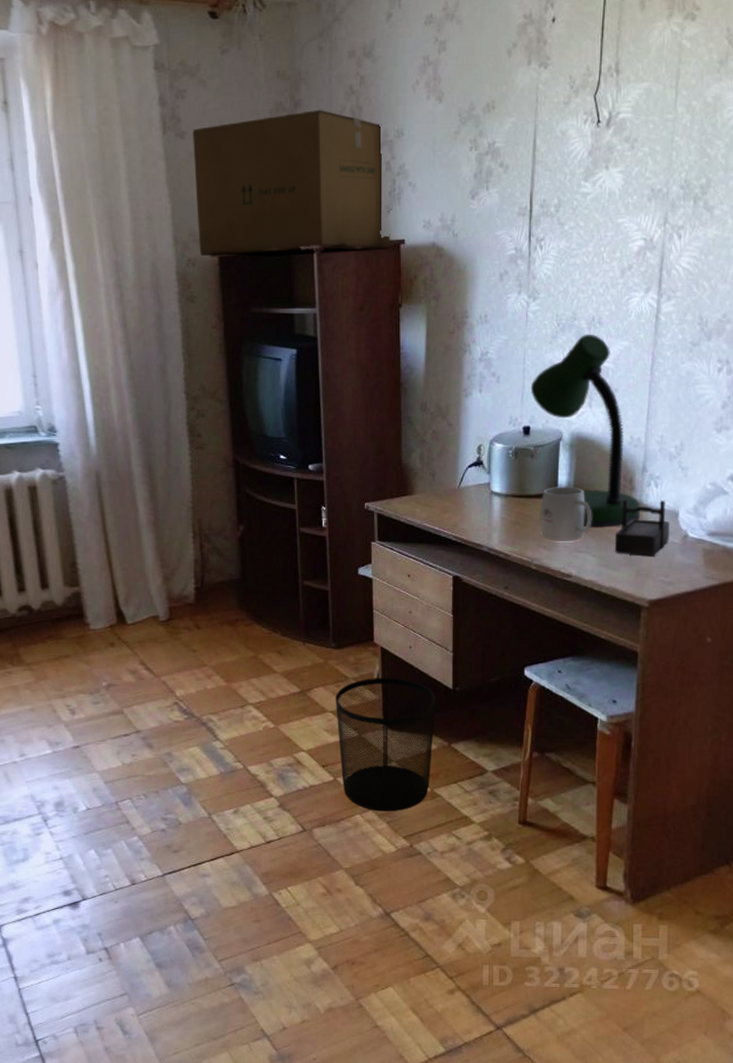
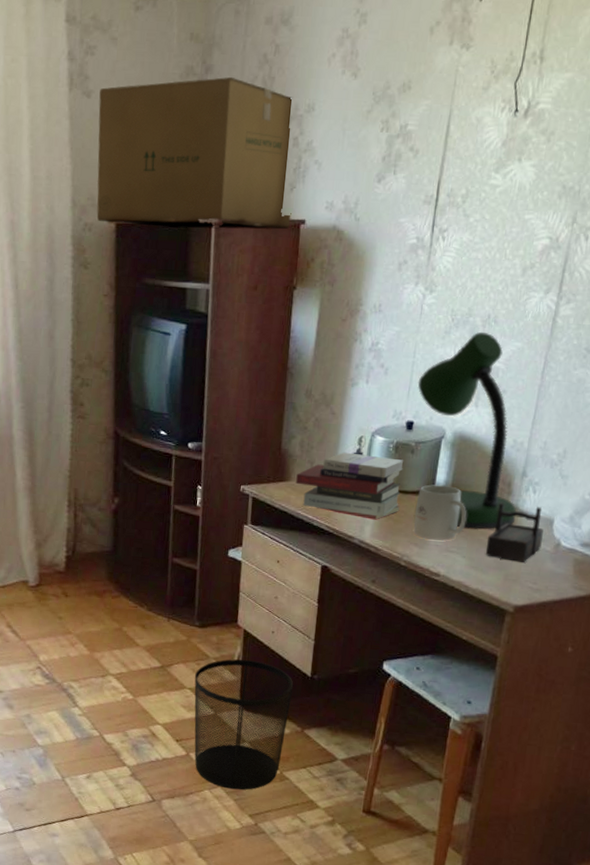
books: none [419,461,525,526] -> present [296,452,404,520]

